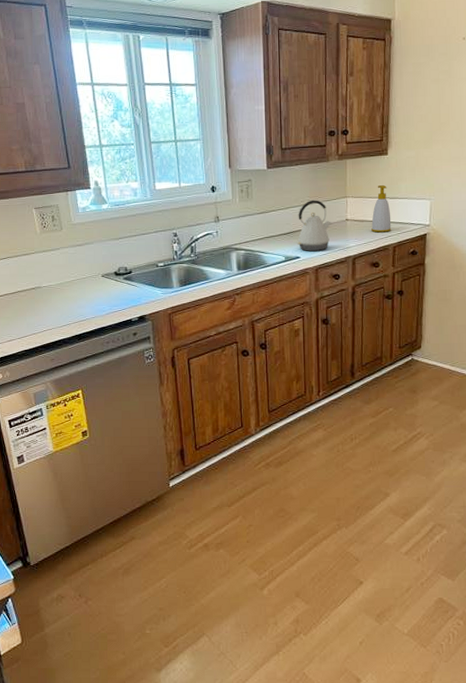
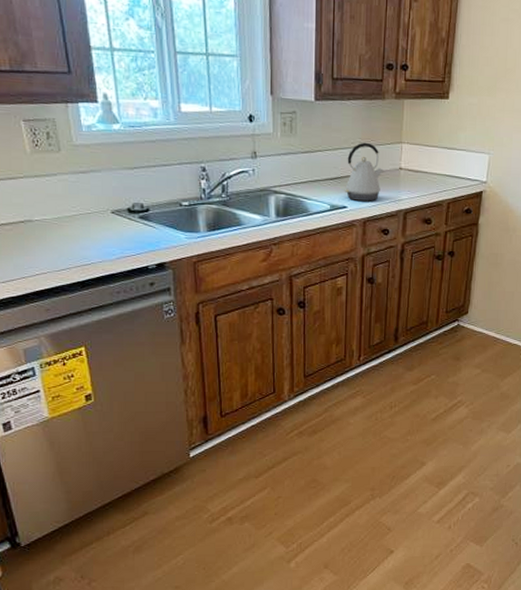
soap bottle: present [371,184,392,233] -> none [426,132,448,186]

